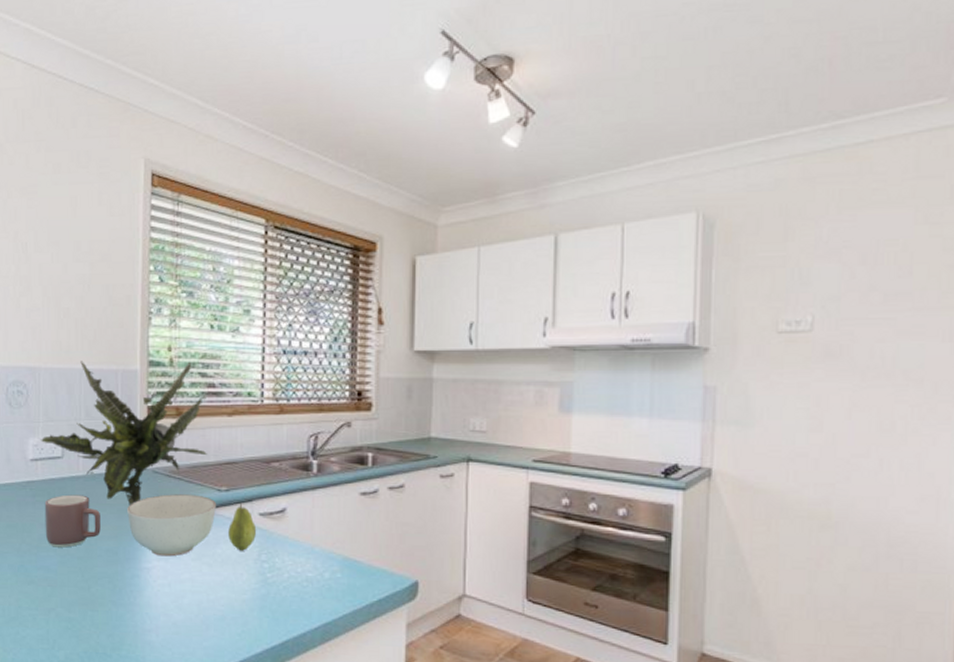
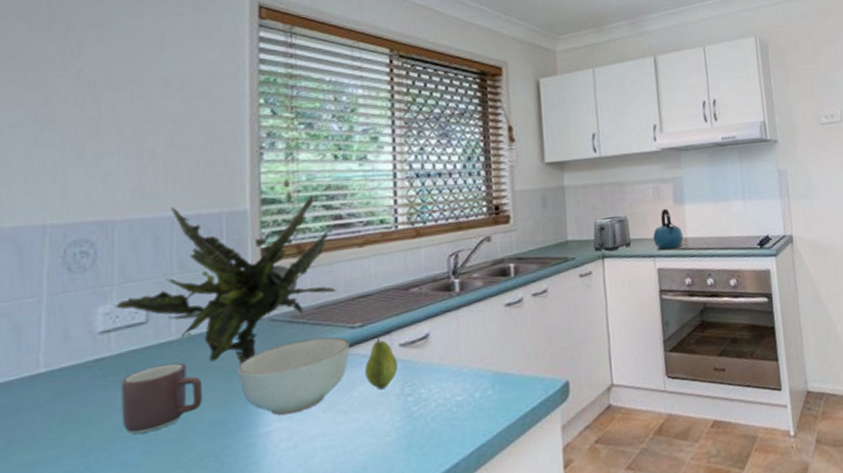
toaster: none [459,417,503,455] -> present [593,215,632,252]
kettle: none [529,416,566,464] -> present [653,208,684,250]

